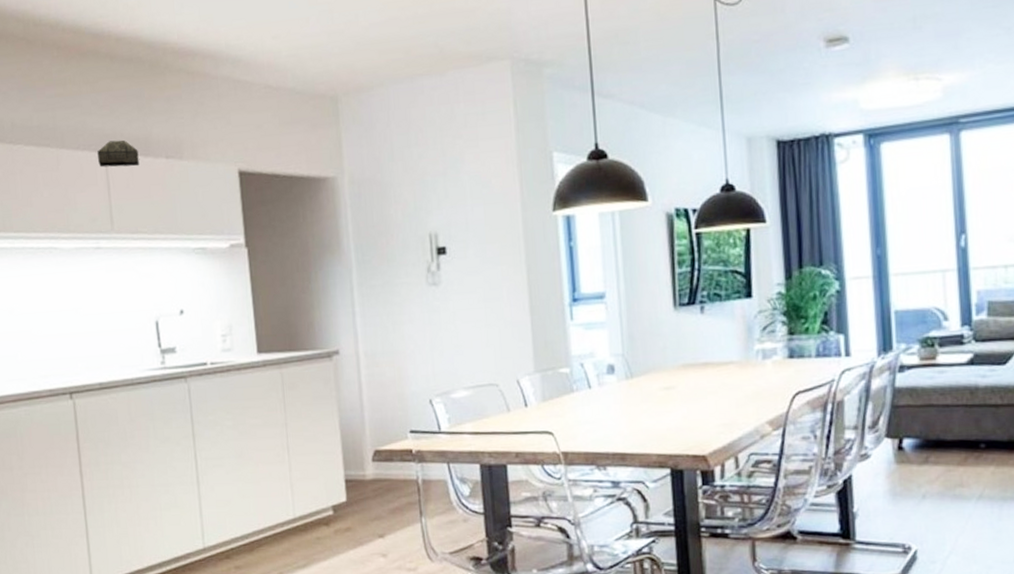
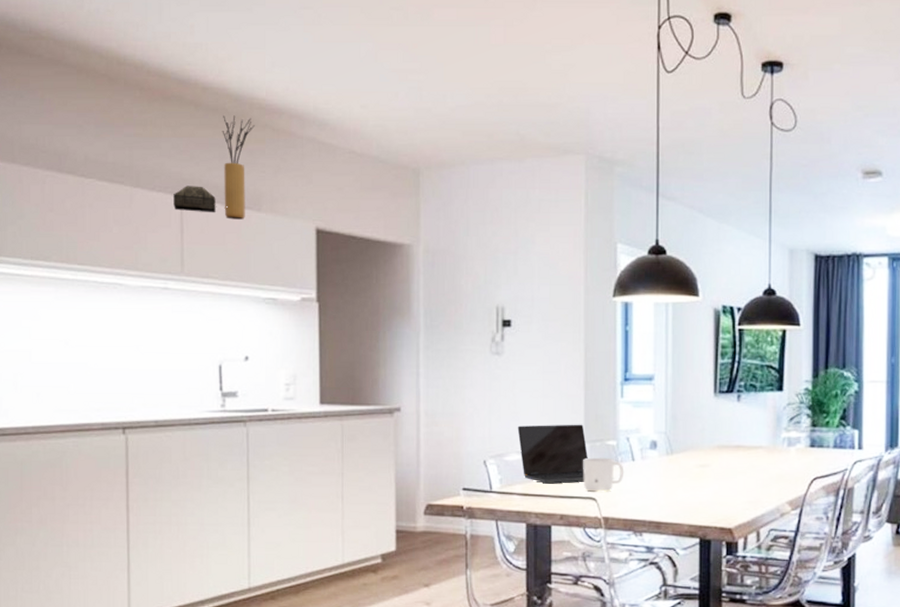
vase: none [138,63,170,171] -> present [222,115,255,220]
laptop: none [462,352,540,420] -> present [517,424,588,484]
mug: none [535,387,581,425] -> present [583,457,624,492]

